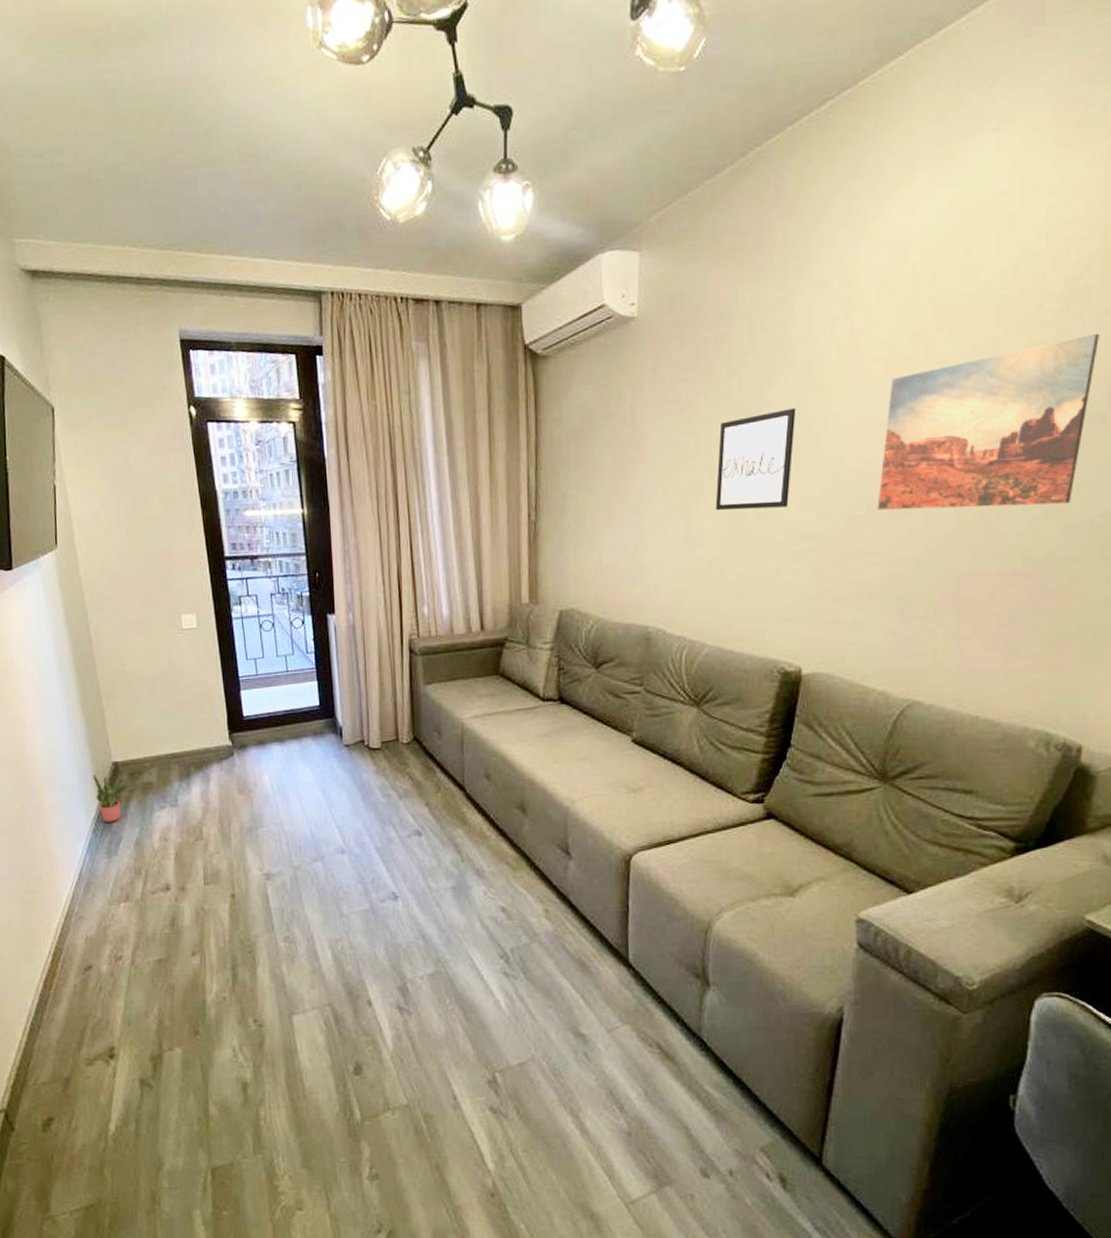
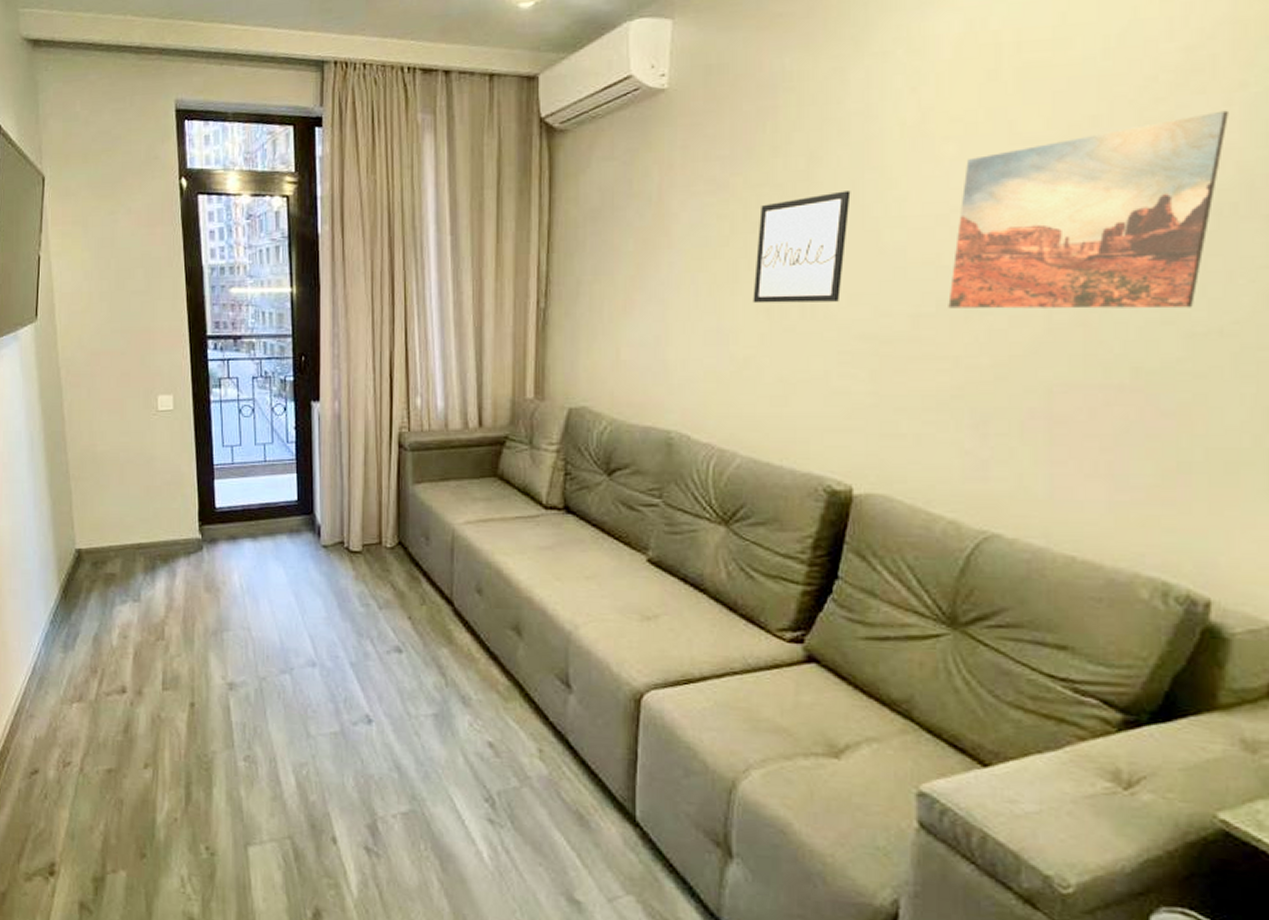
potted plant: present [93,775,128,822] -> none [55,561,91,614]

